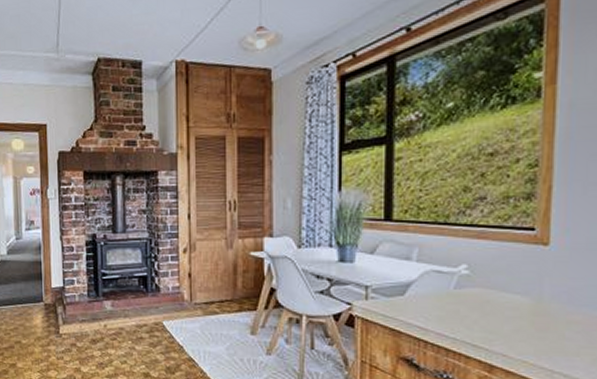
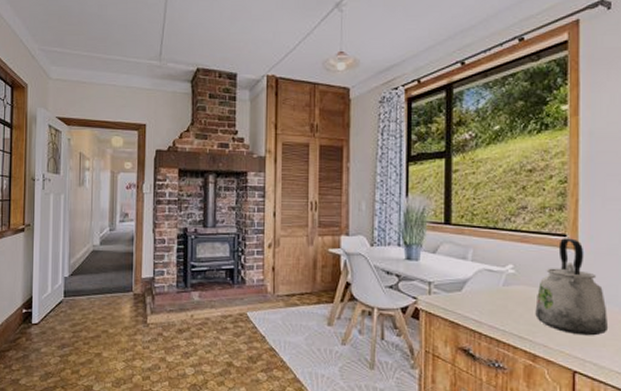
kettle: none [493,232,585,344] -> present [535,238,609,336]

